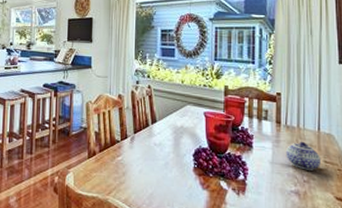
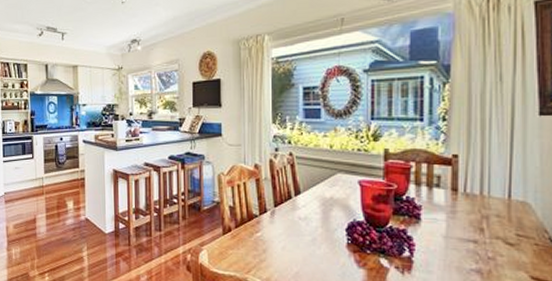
teapot: present [285,141,320,171] -> none [464,211,511,246]

